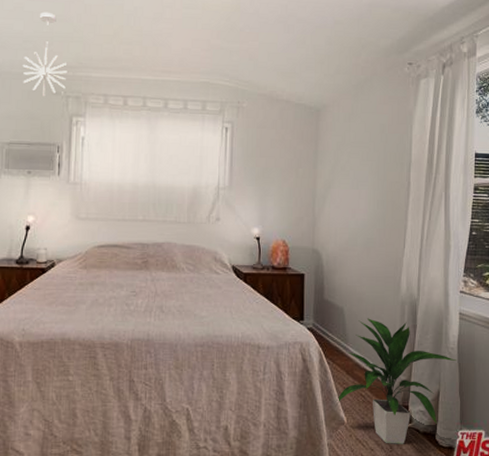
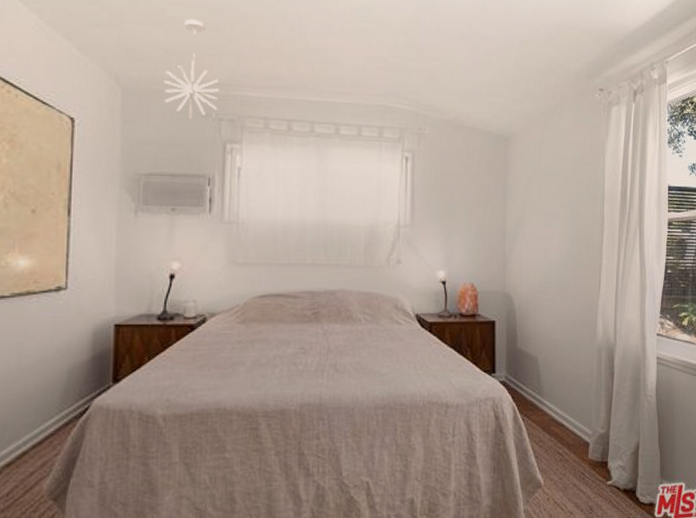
indoor plant: present [337,318,457,444] -> none [533,367,656,505]

